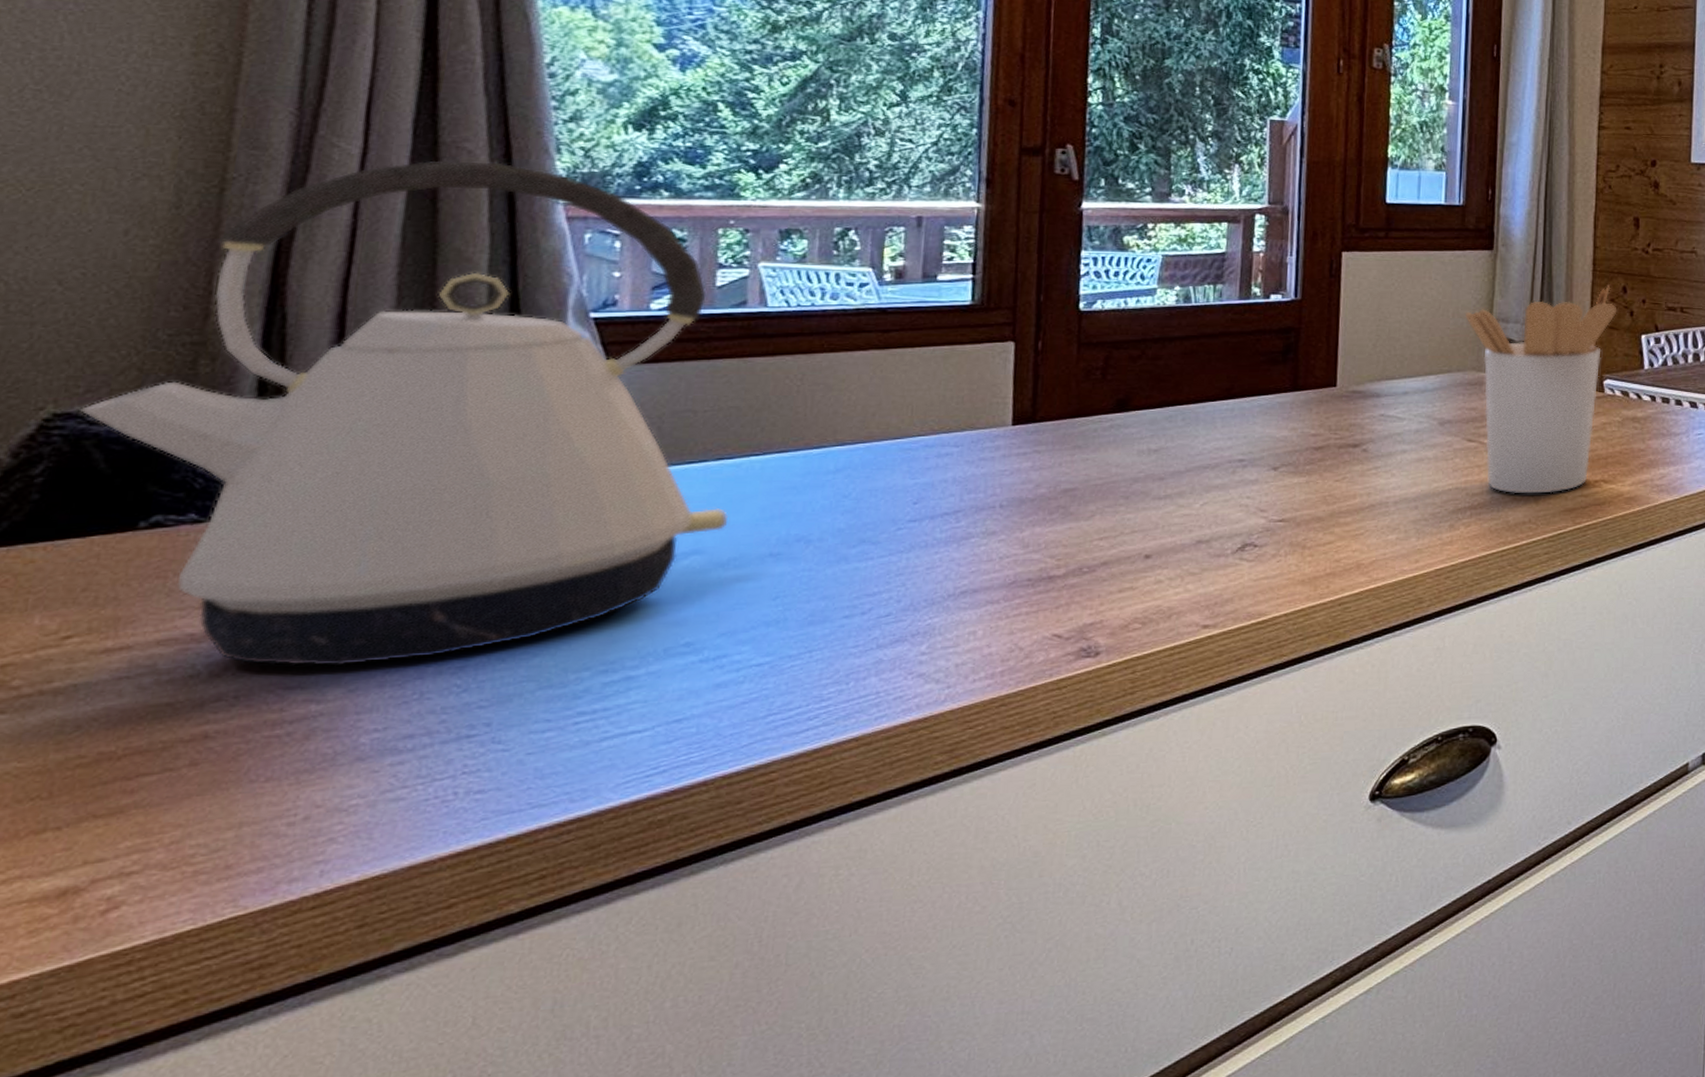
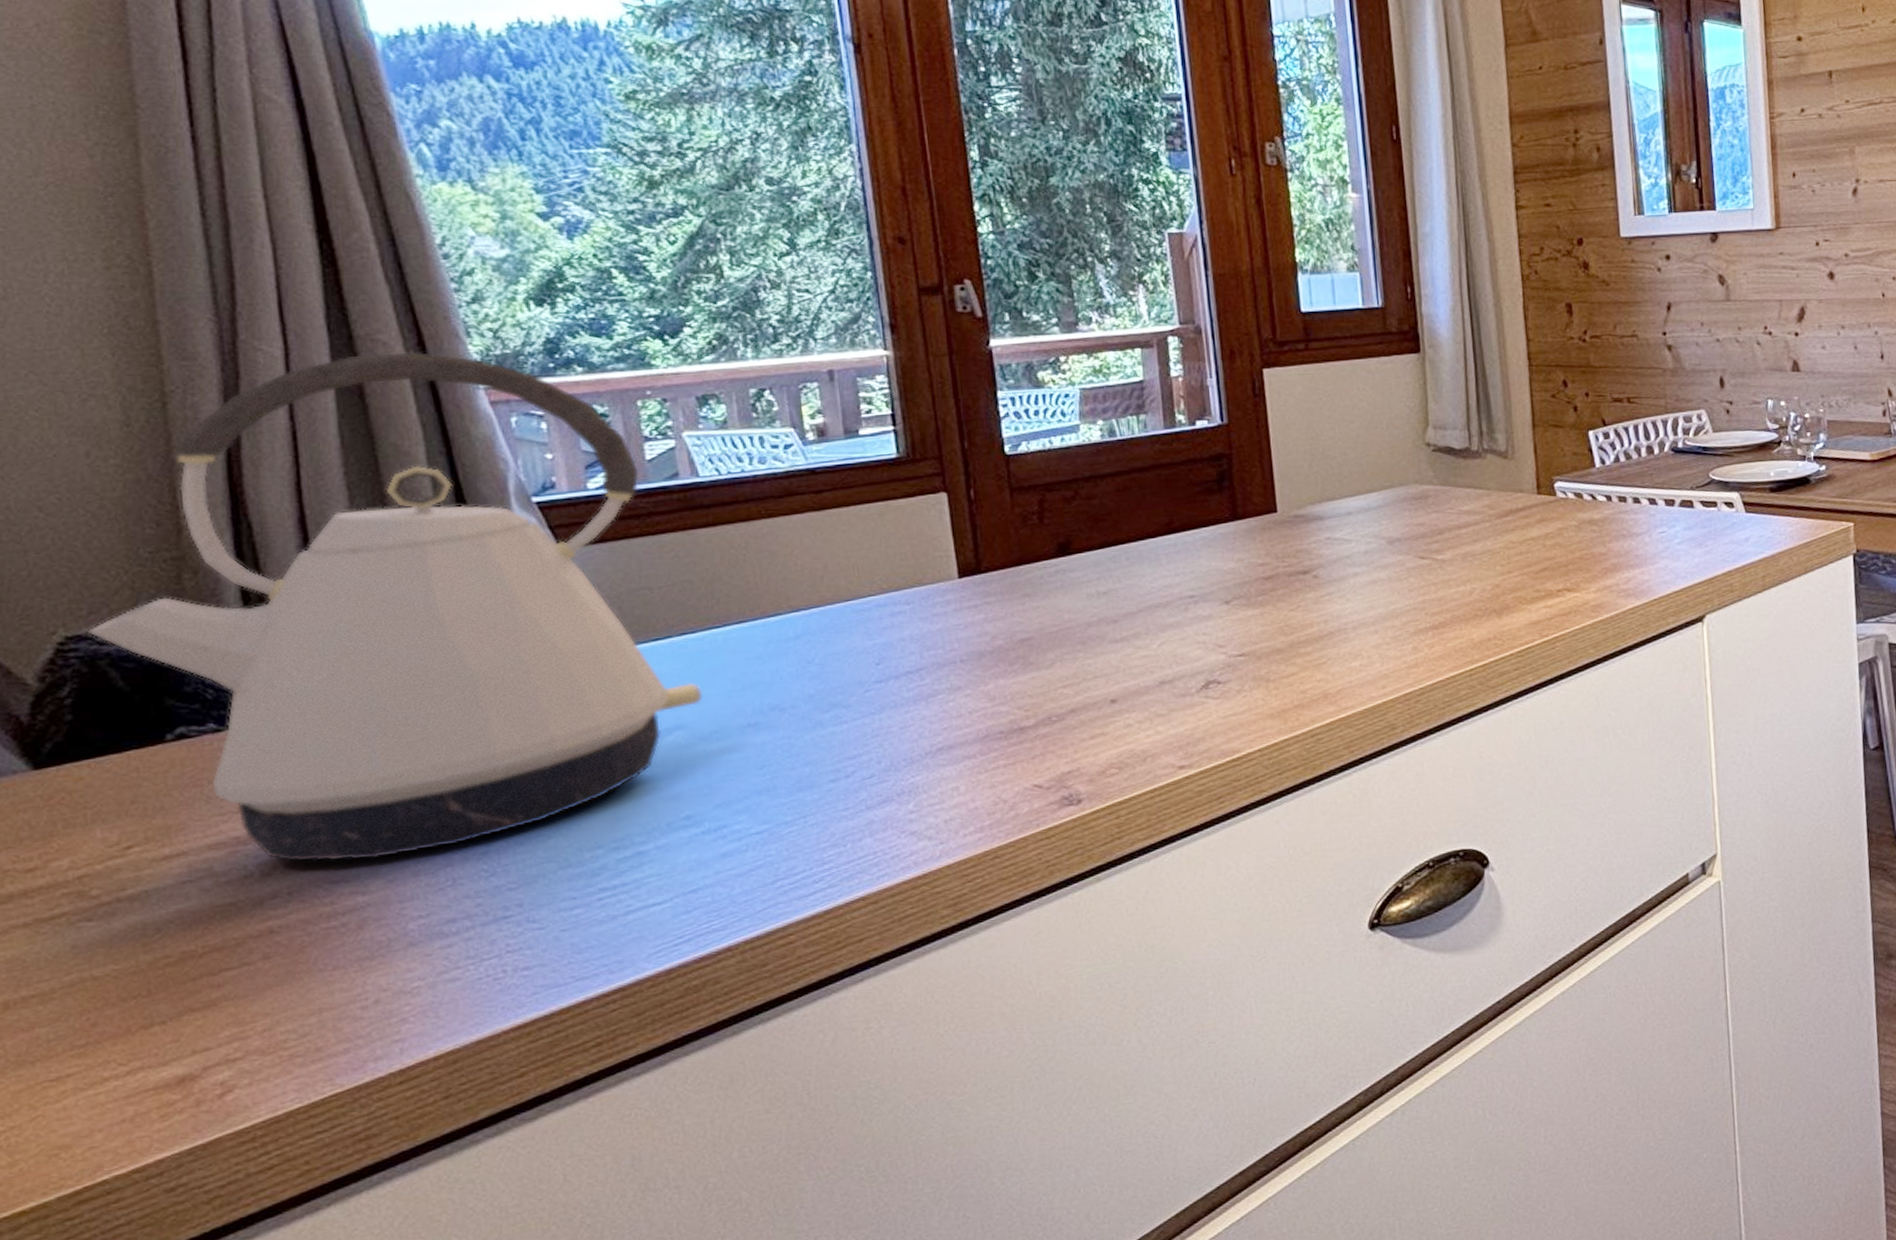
utensil holder: present [1464,284,1617,494] -> none [1399,379,1560,611]

